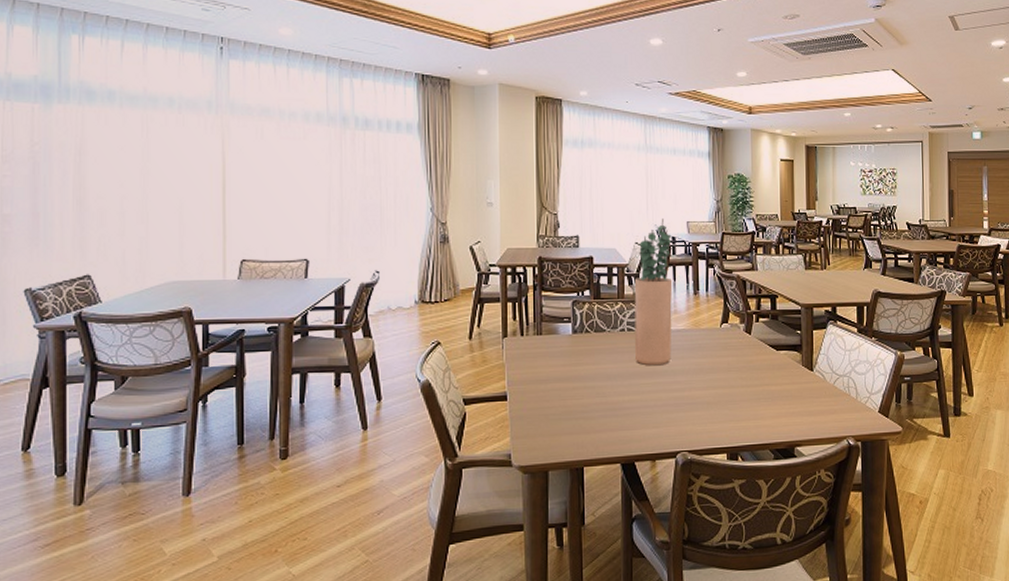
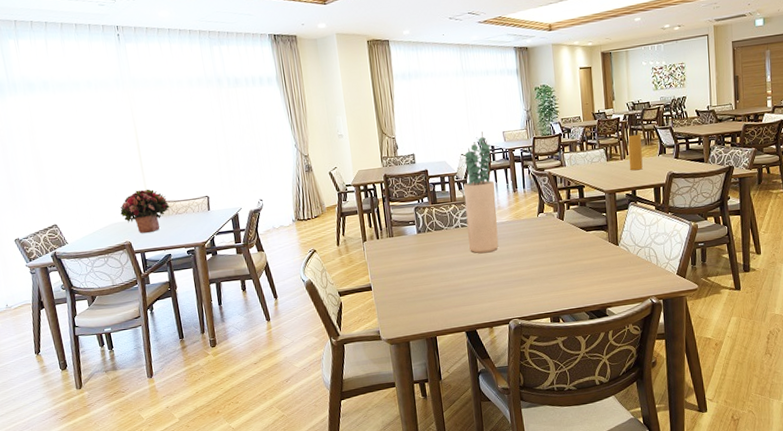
bouquet: none [184,242,254,298] -> present [119,189,170,233]
vase: none [827,210,855,284] -> present [624,104,649,171]

